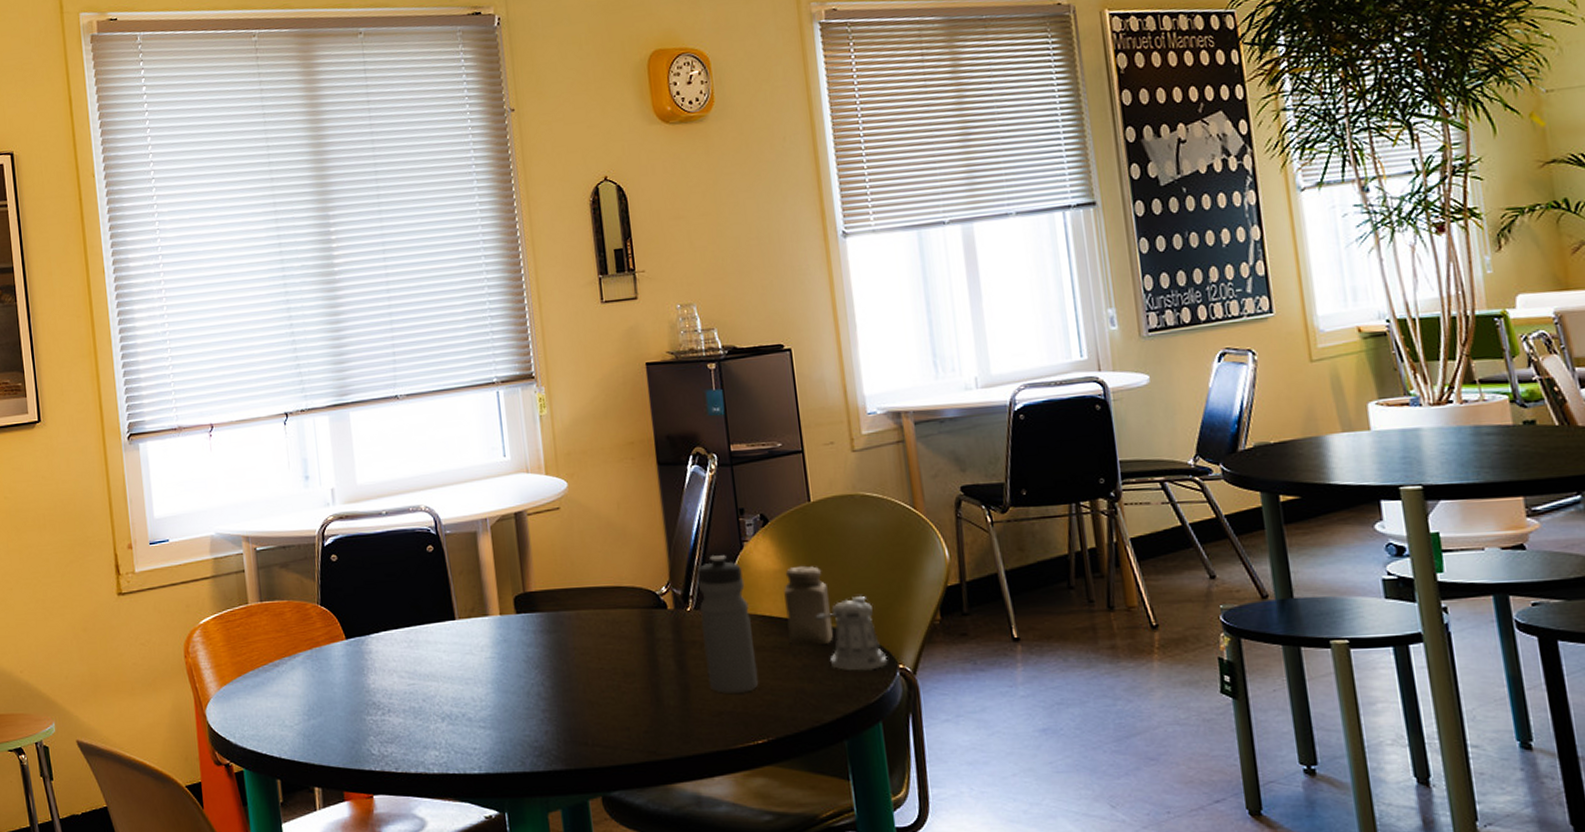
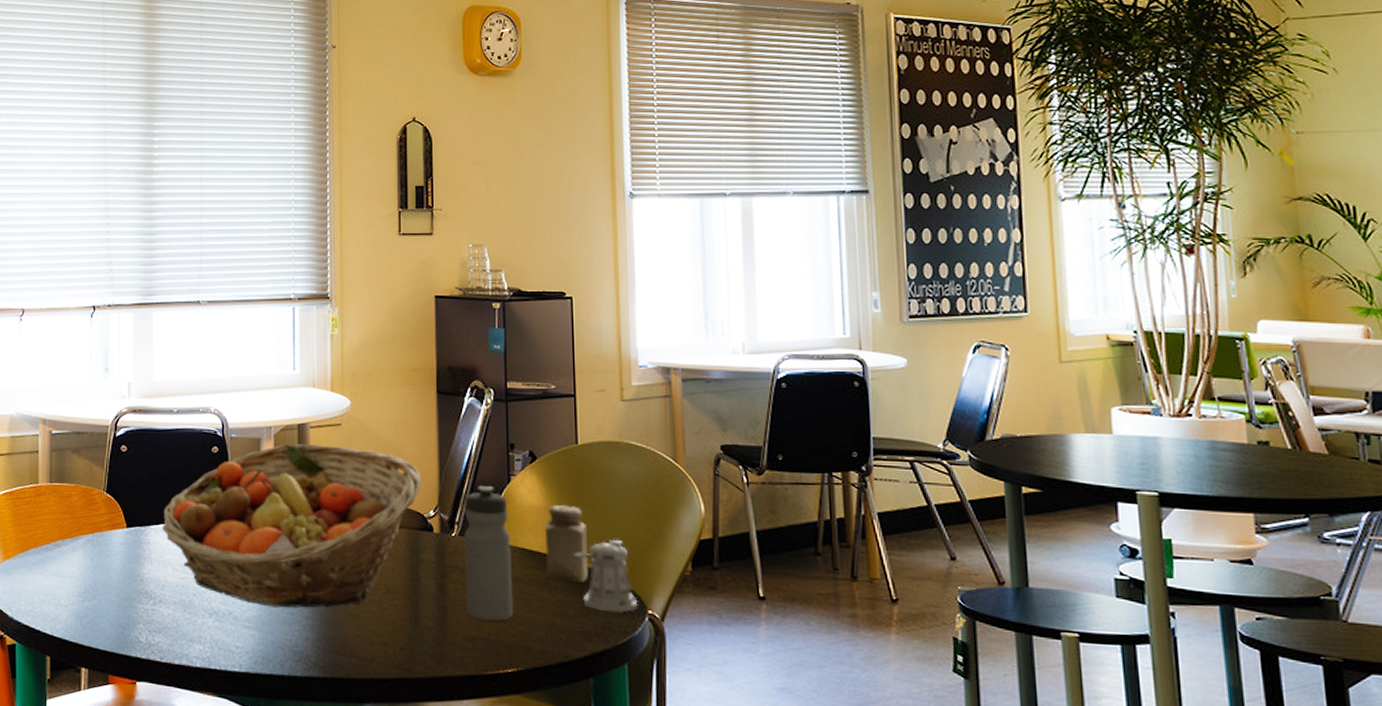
fruit basket: none [382,531,650,704] -> present [162,444,421,608]

